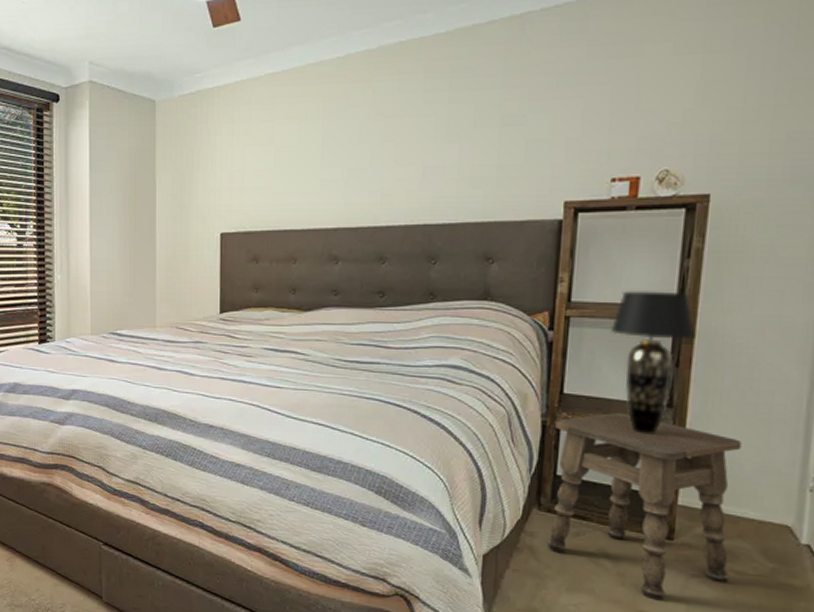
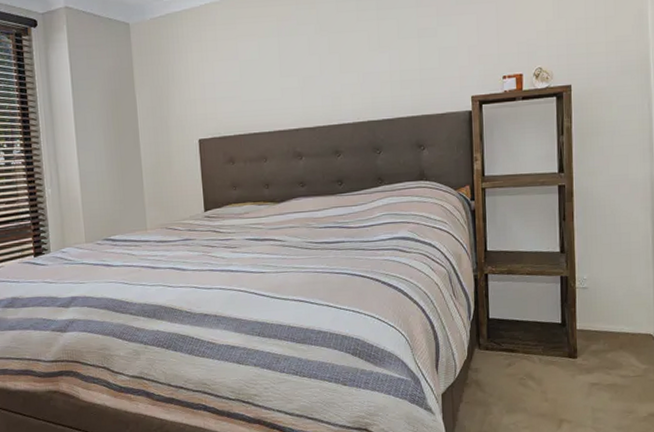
side table: present [547,412,742,601] -> none [484,261,617,409]
table lamp: present [611,291,696,435] -> none [516,161,574,277]

